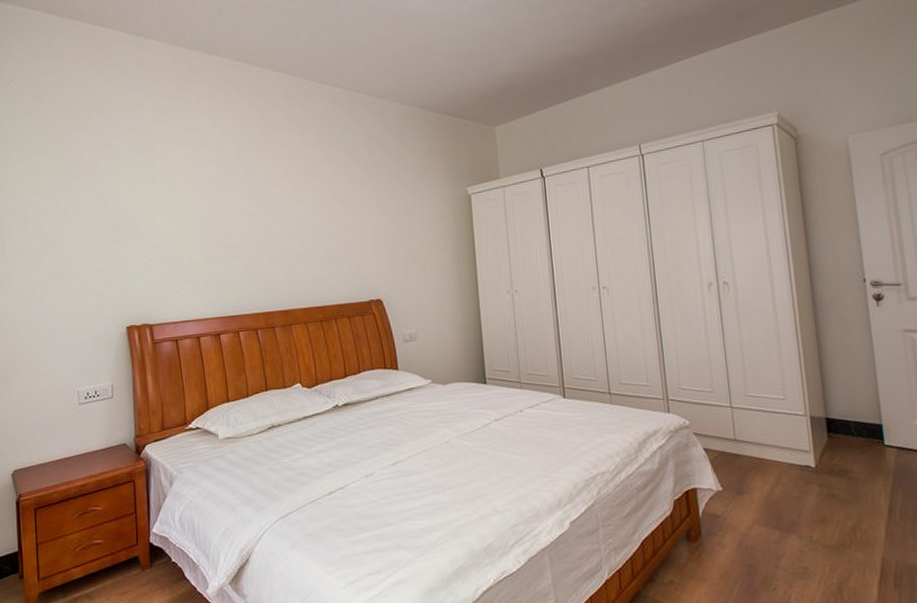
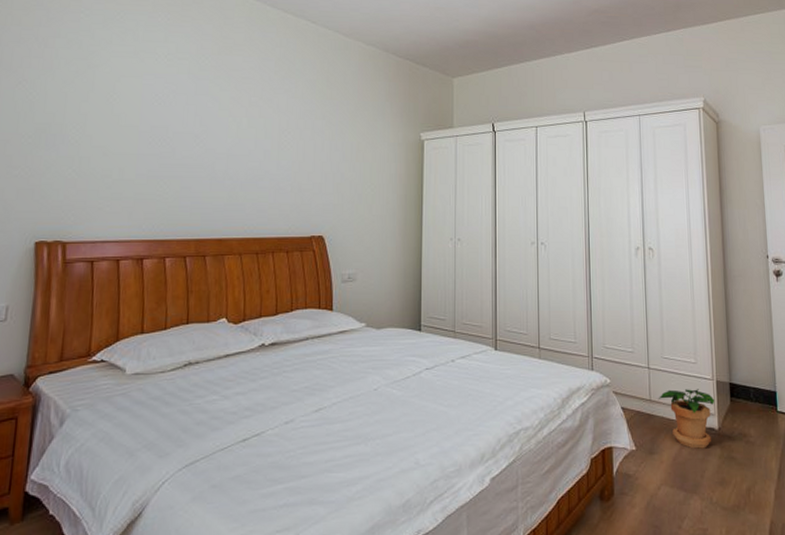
potted plant: none [744,426,810,488] -> present [658,389,715,449]

